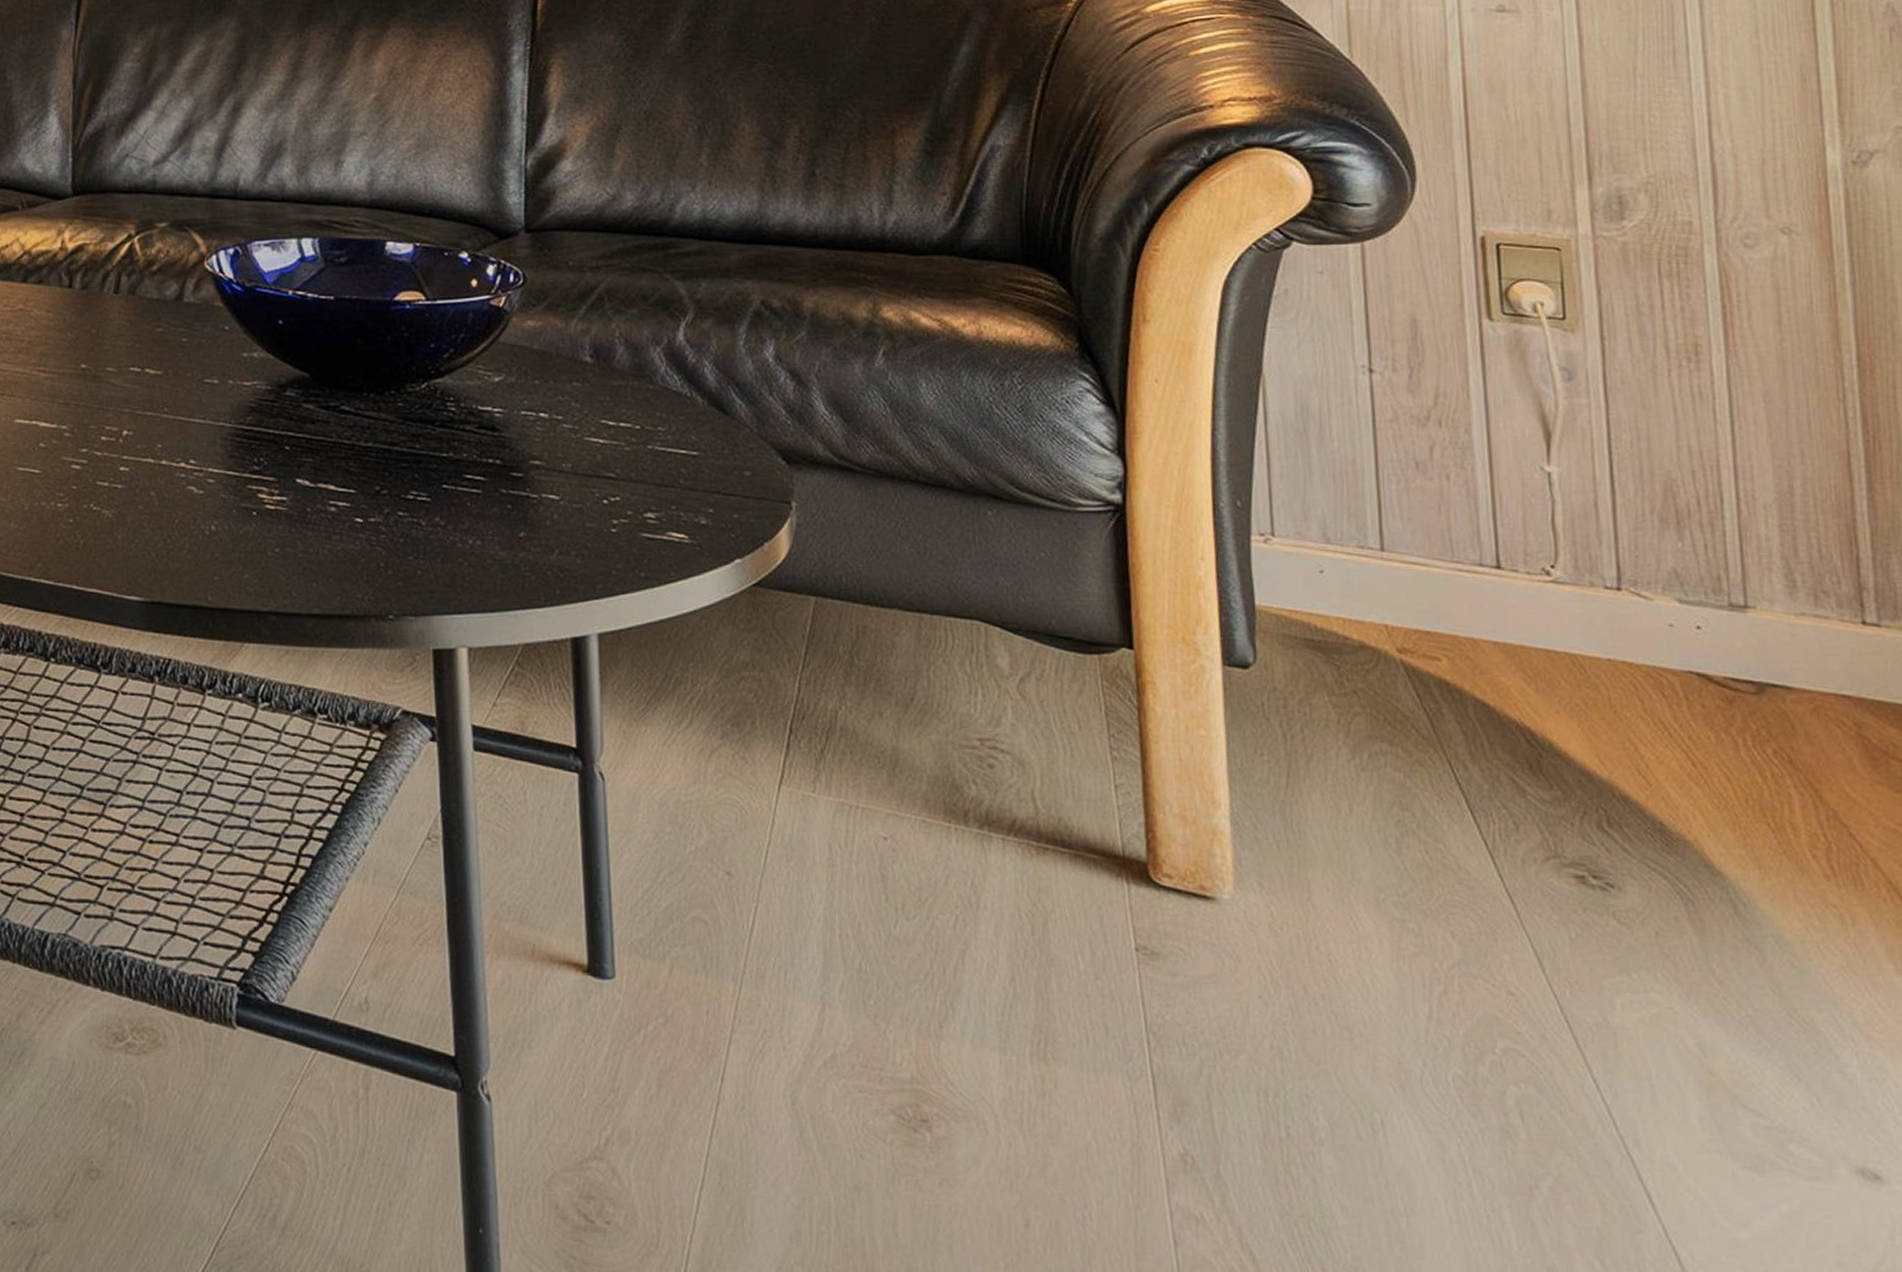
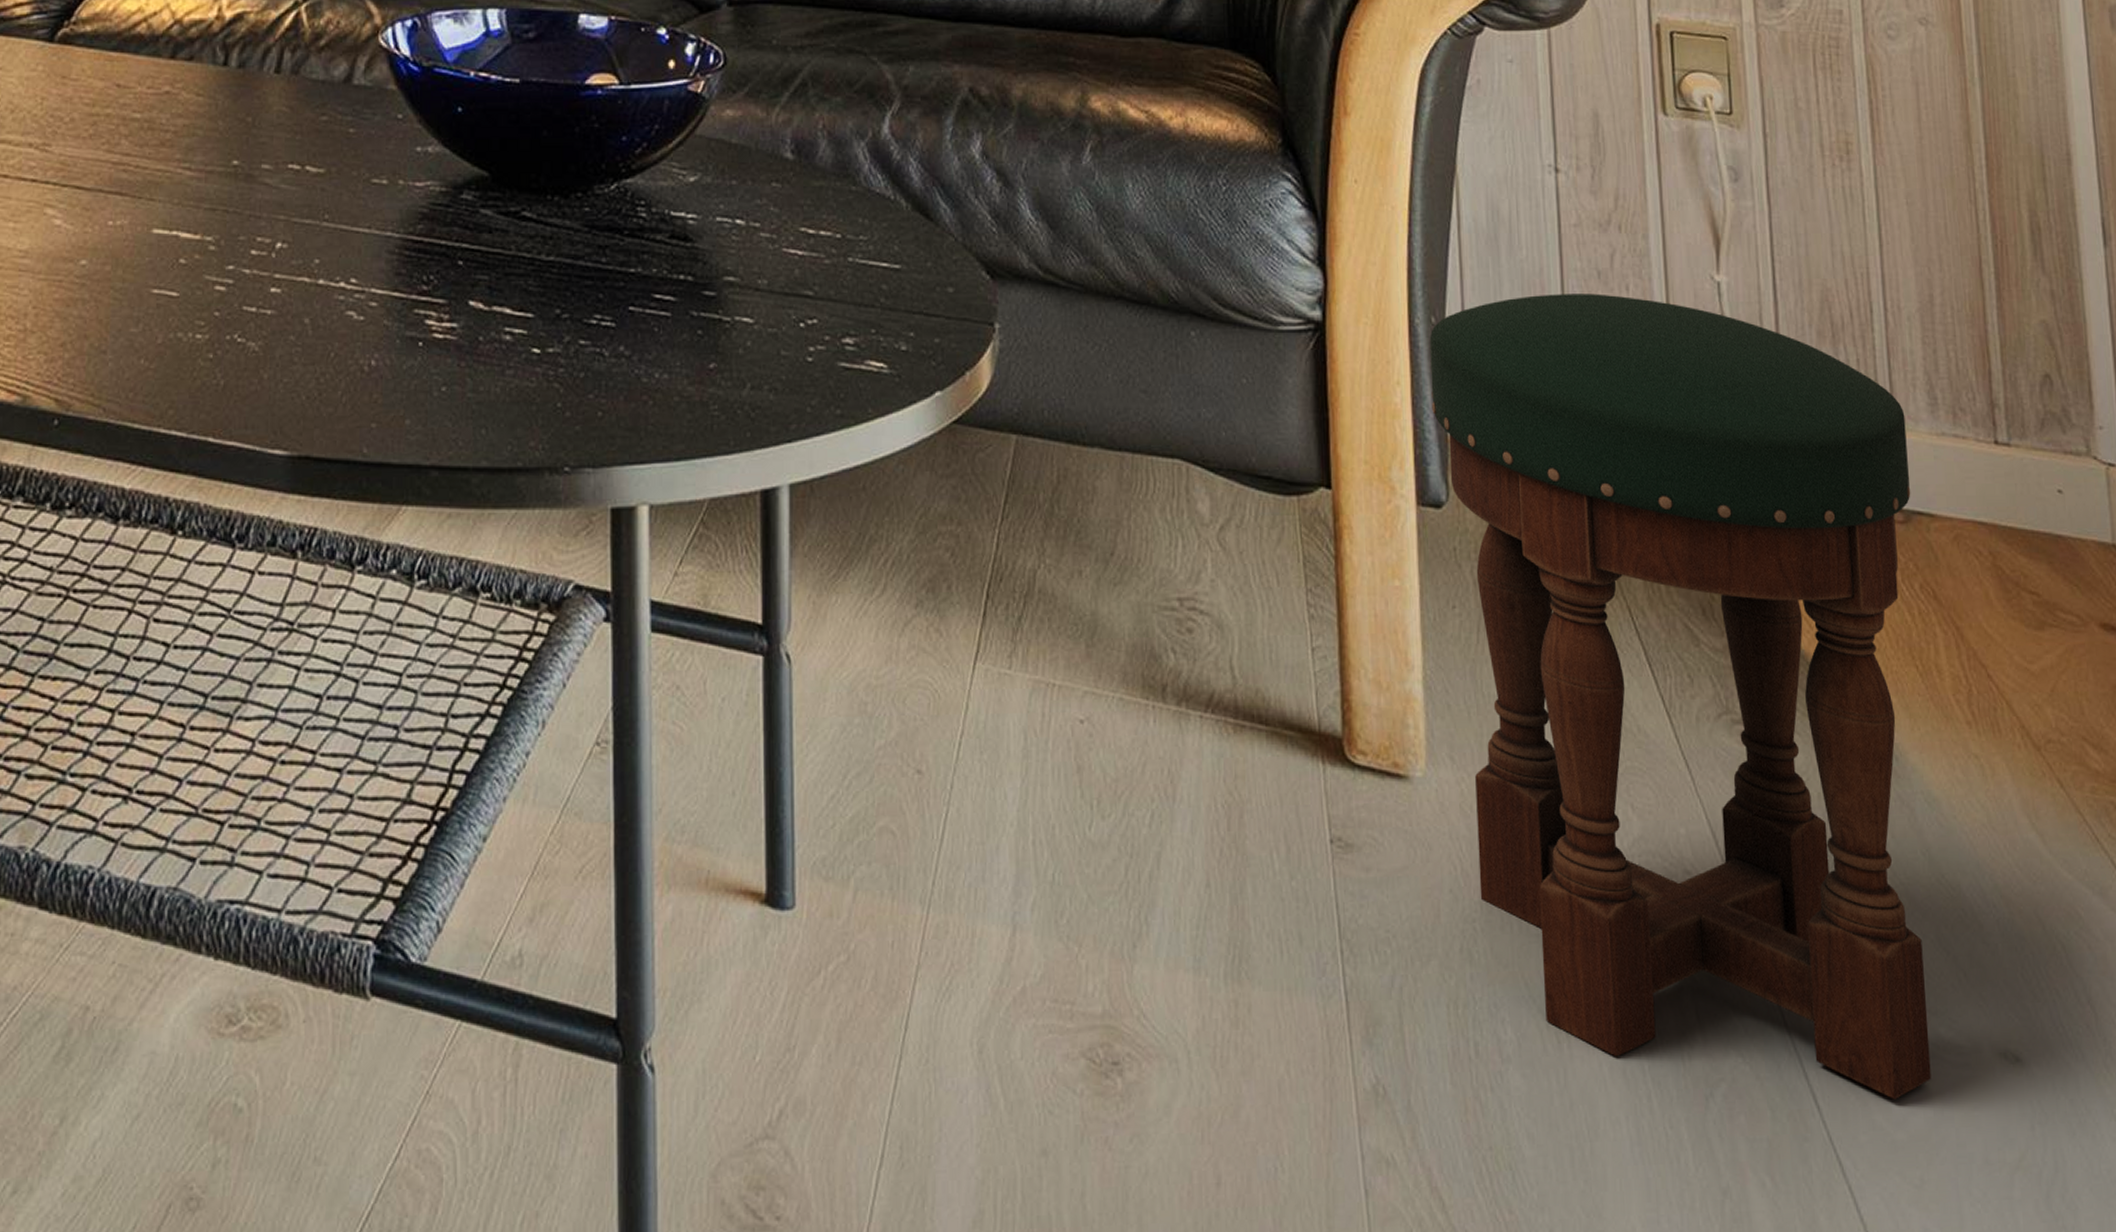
stool: none [1235,481,1779,1203] -> present [1429,293,1932,1100]

